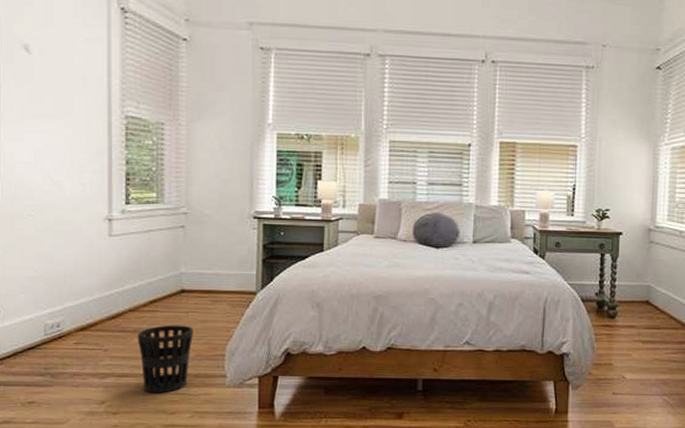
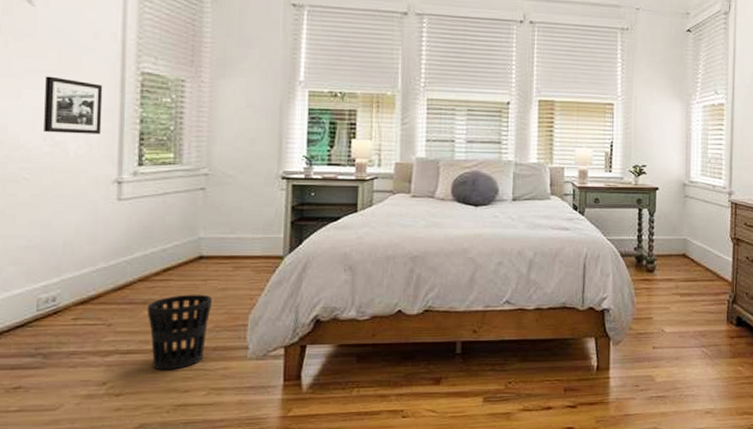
picture frame: none [44,120,93,175] -> present [44,76,103,134]

